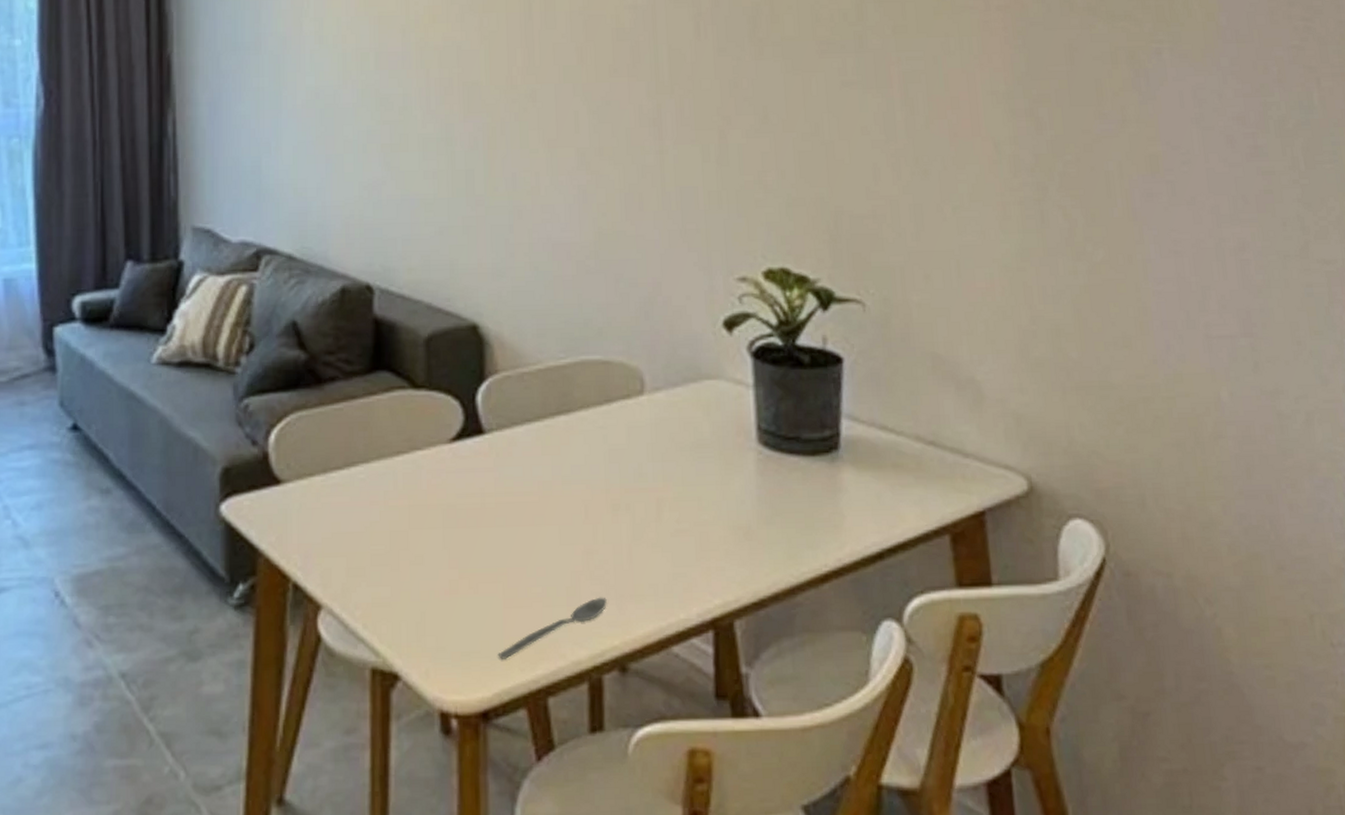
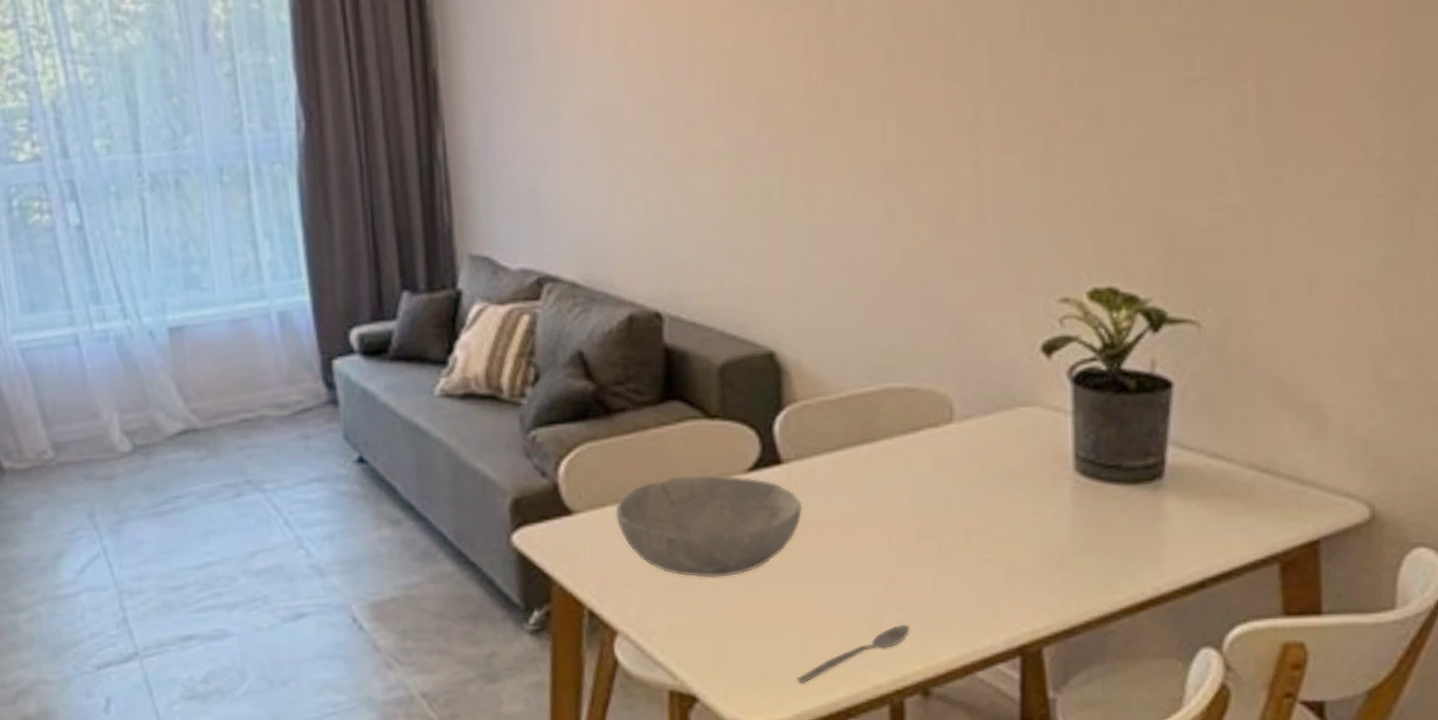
bowl: none [323,445,504,549] -> present [615,475,803,578]

